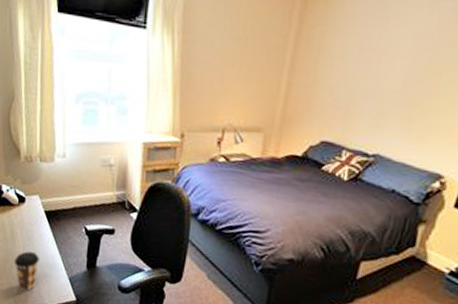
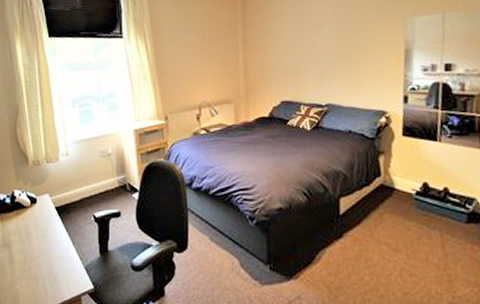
coffee cup: present [14,251,39,291] -> none [31,249,55,289]

